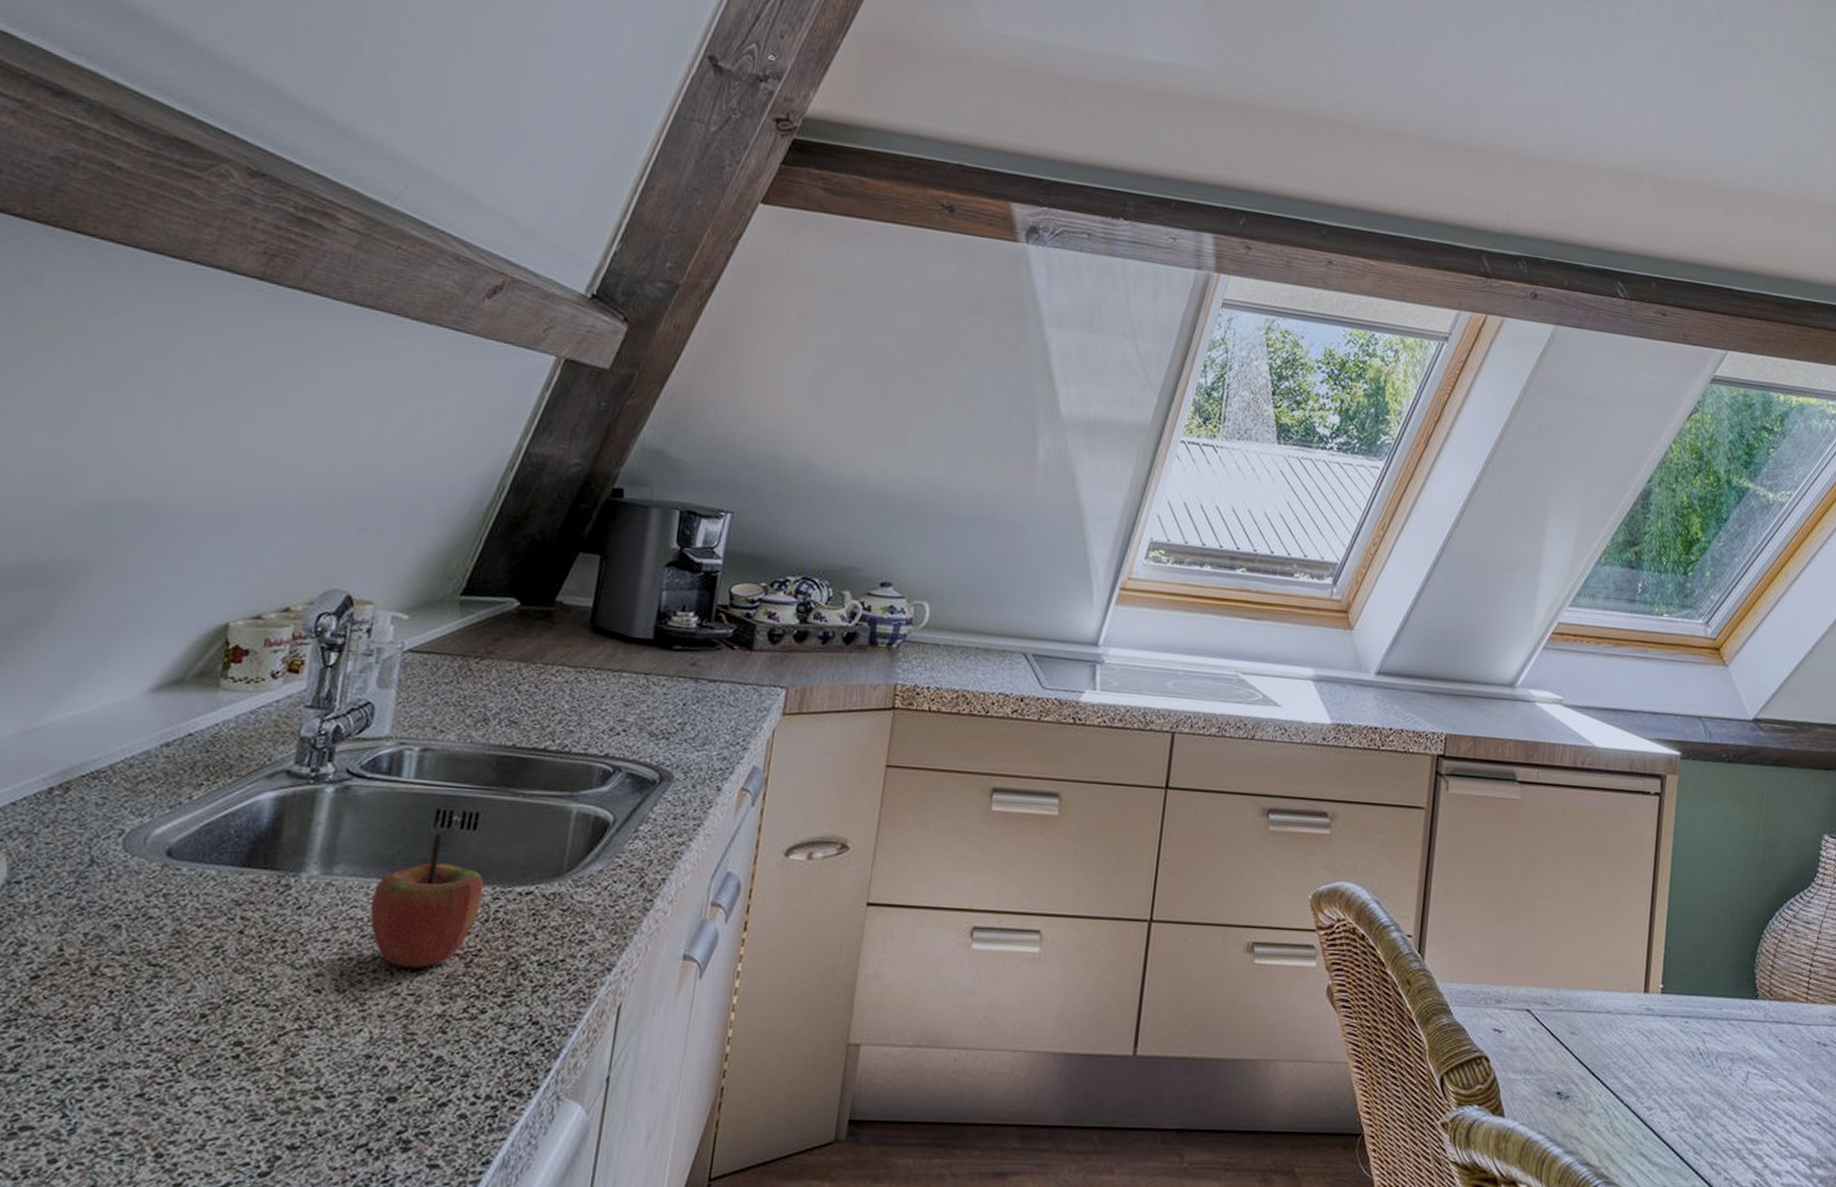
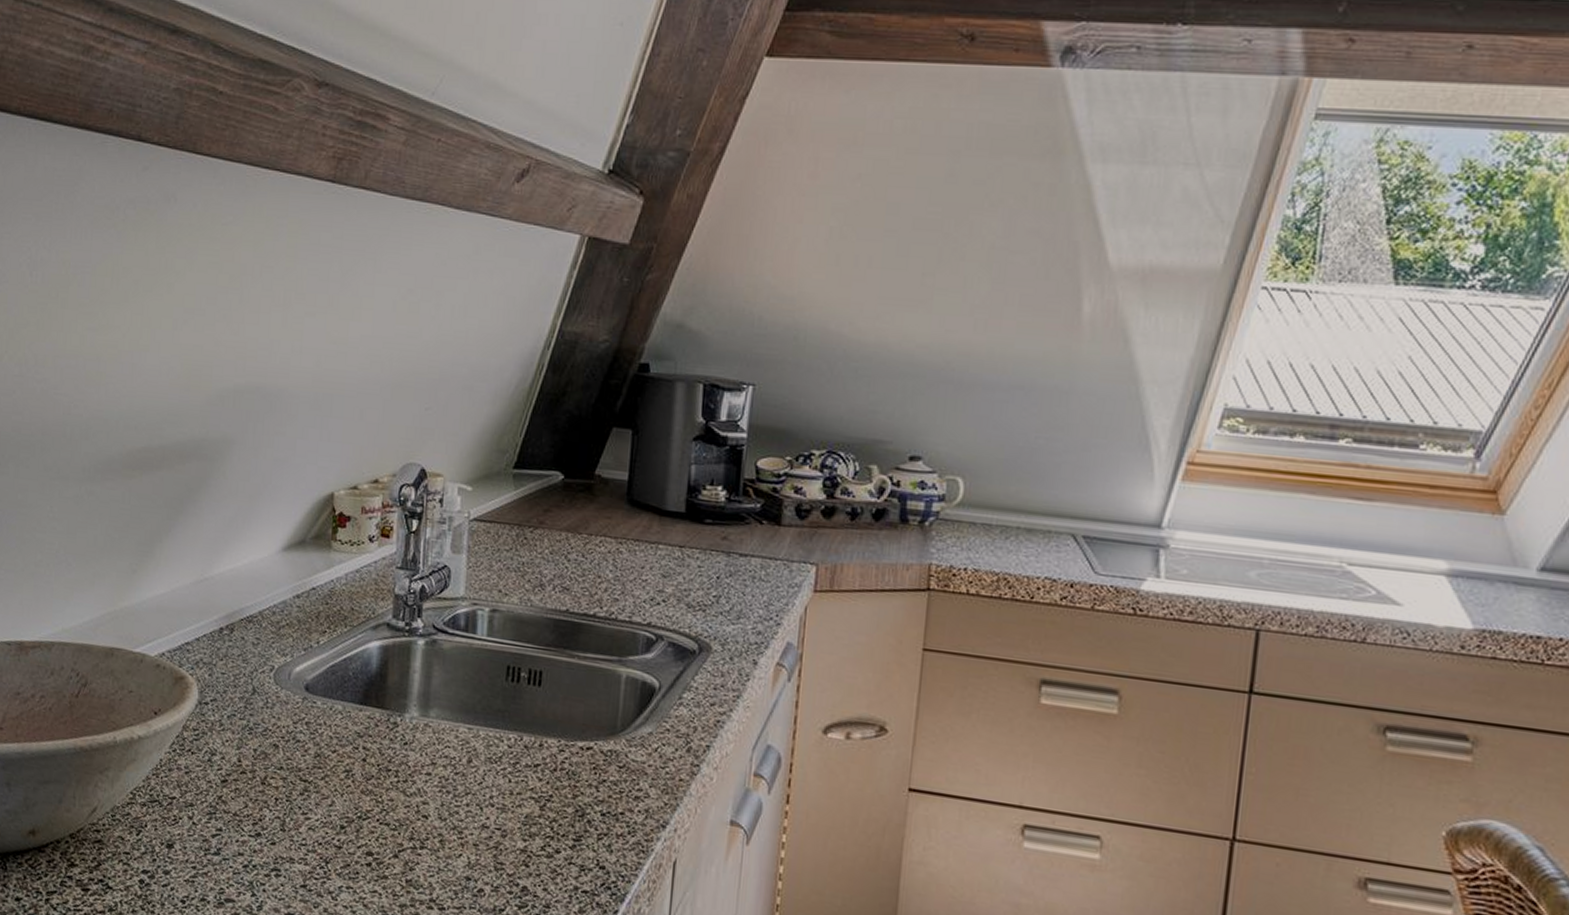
apple: present [370,832,484,968] -> none [460,686,551,807]

